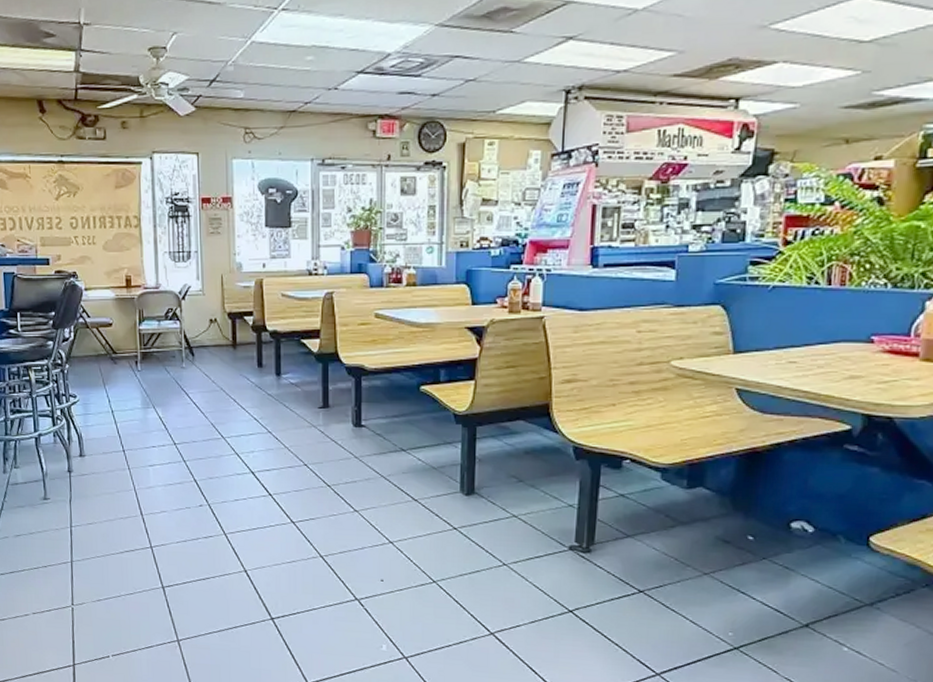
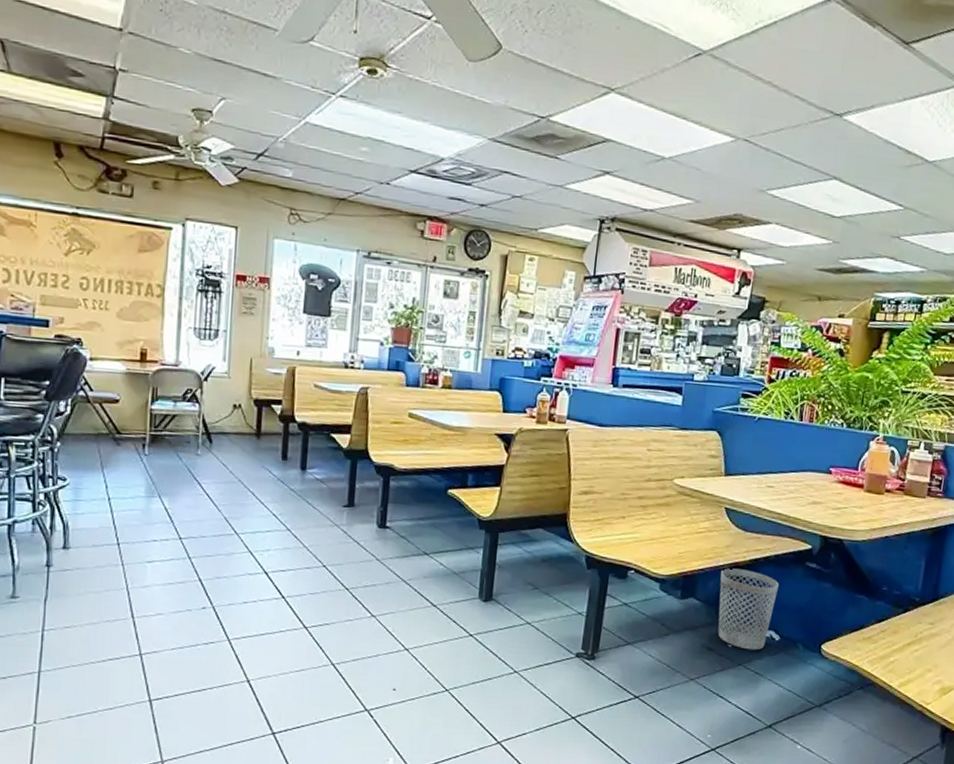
wastebasket: none [734,454,809,543] -> present [718,568,779,651]

